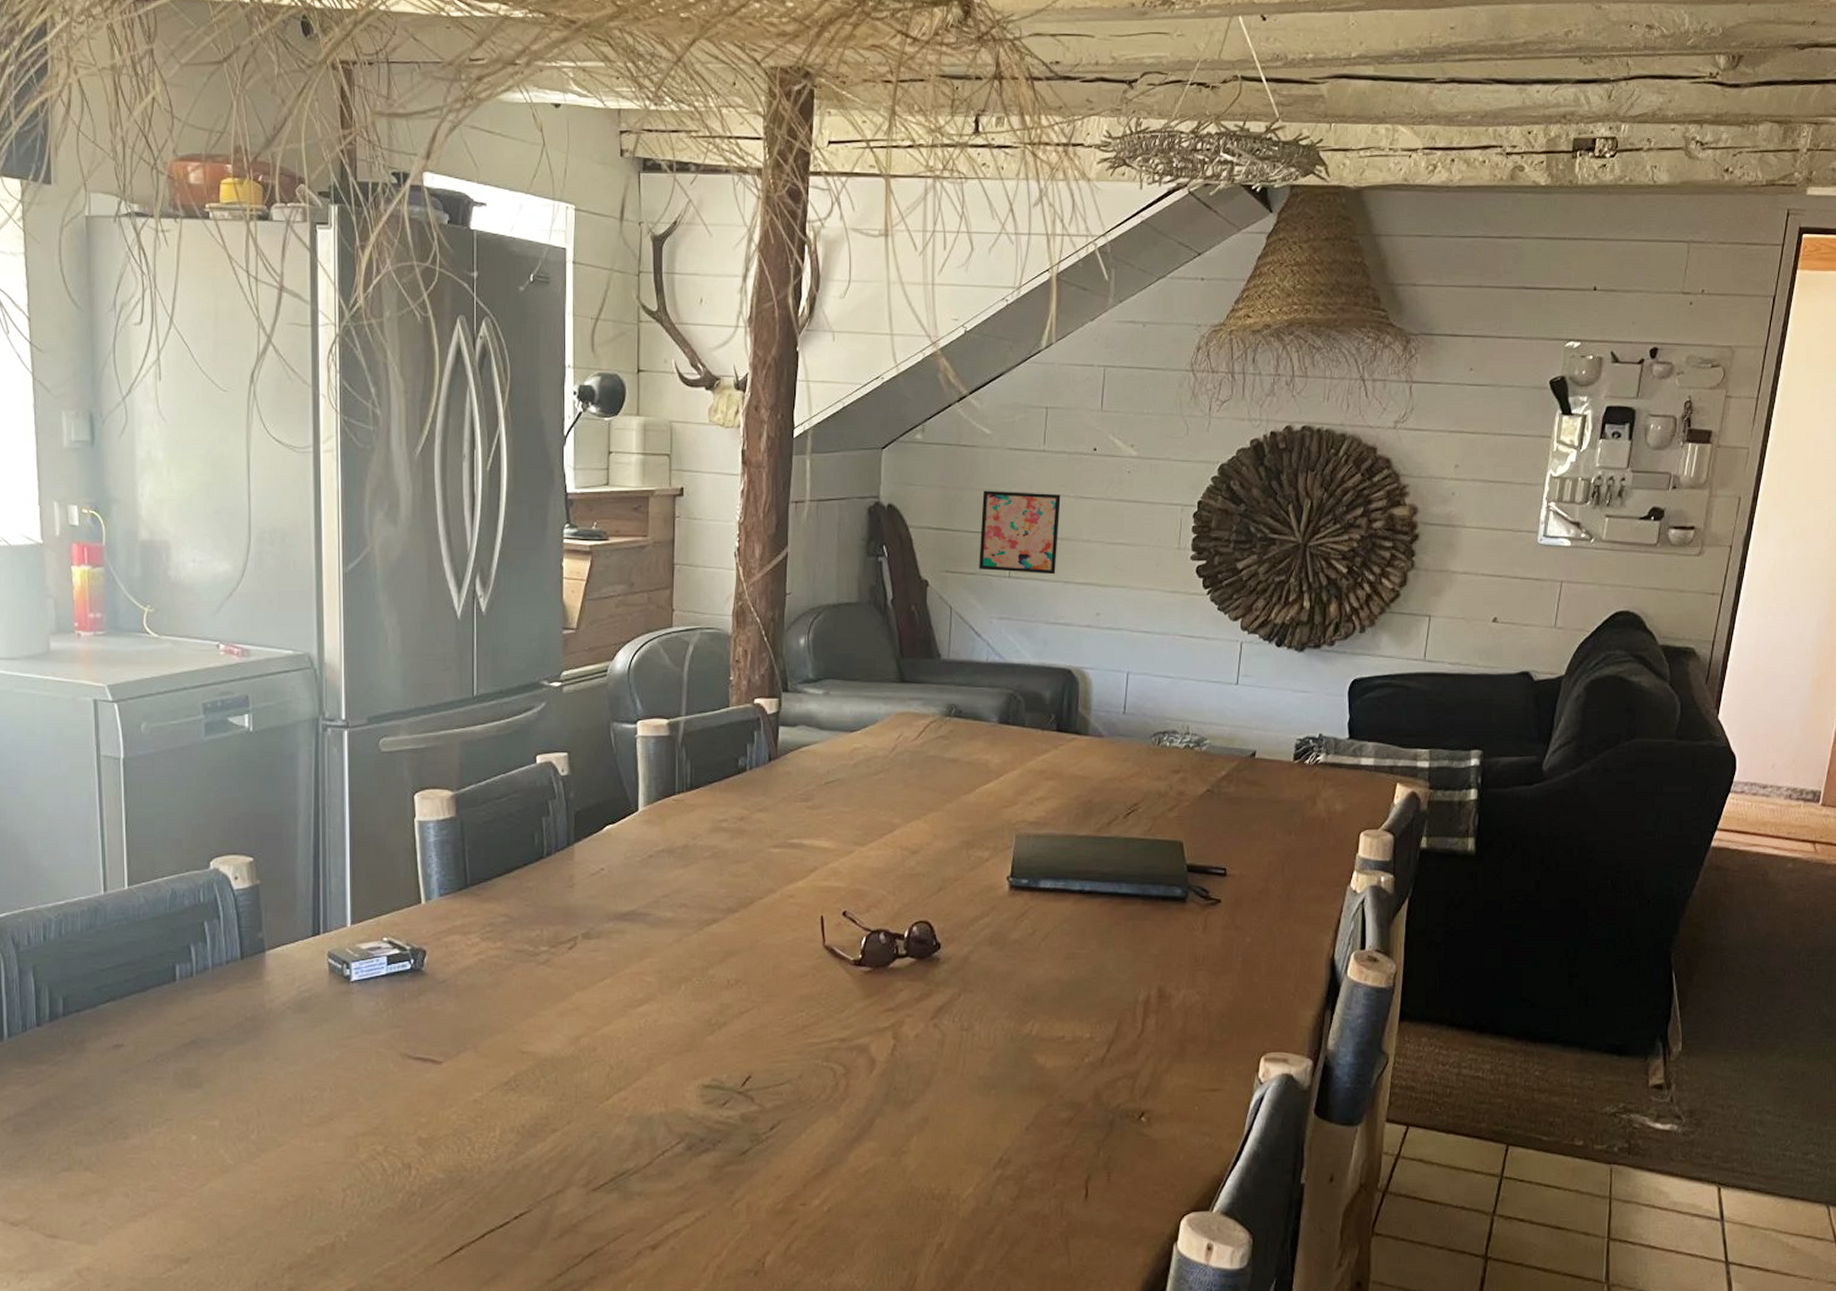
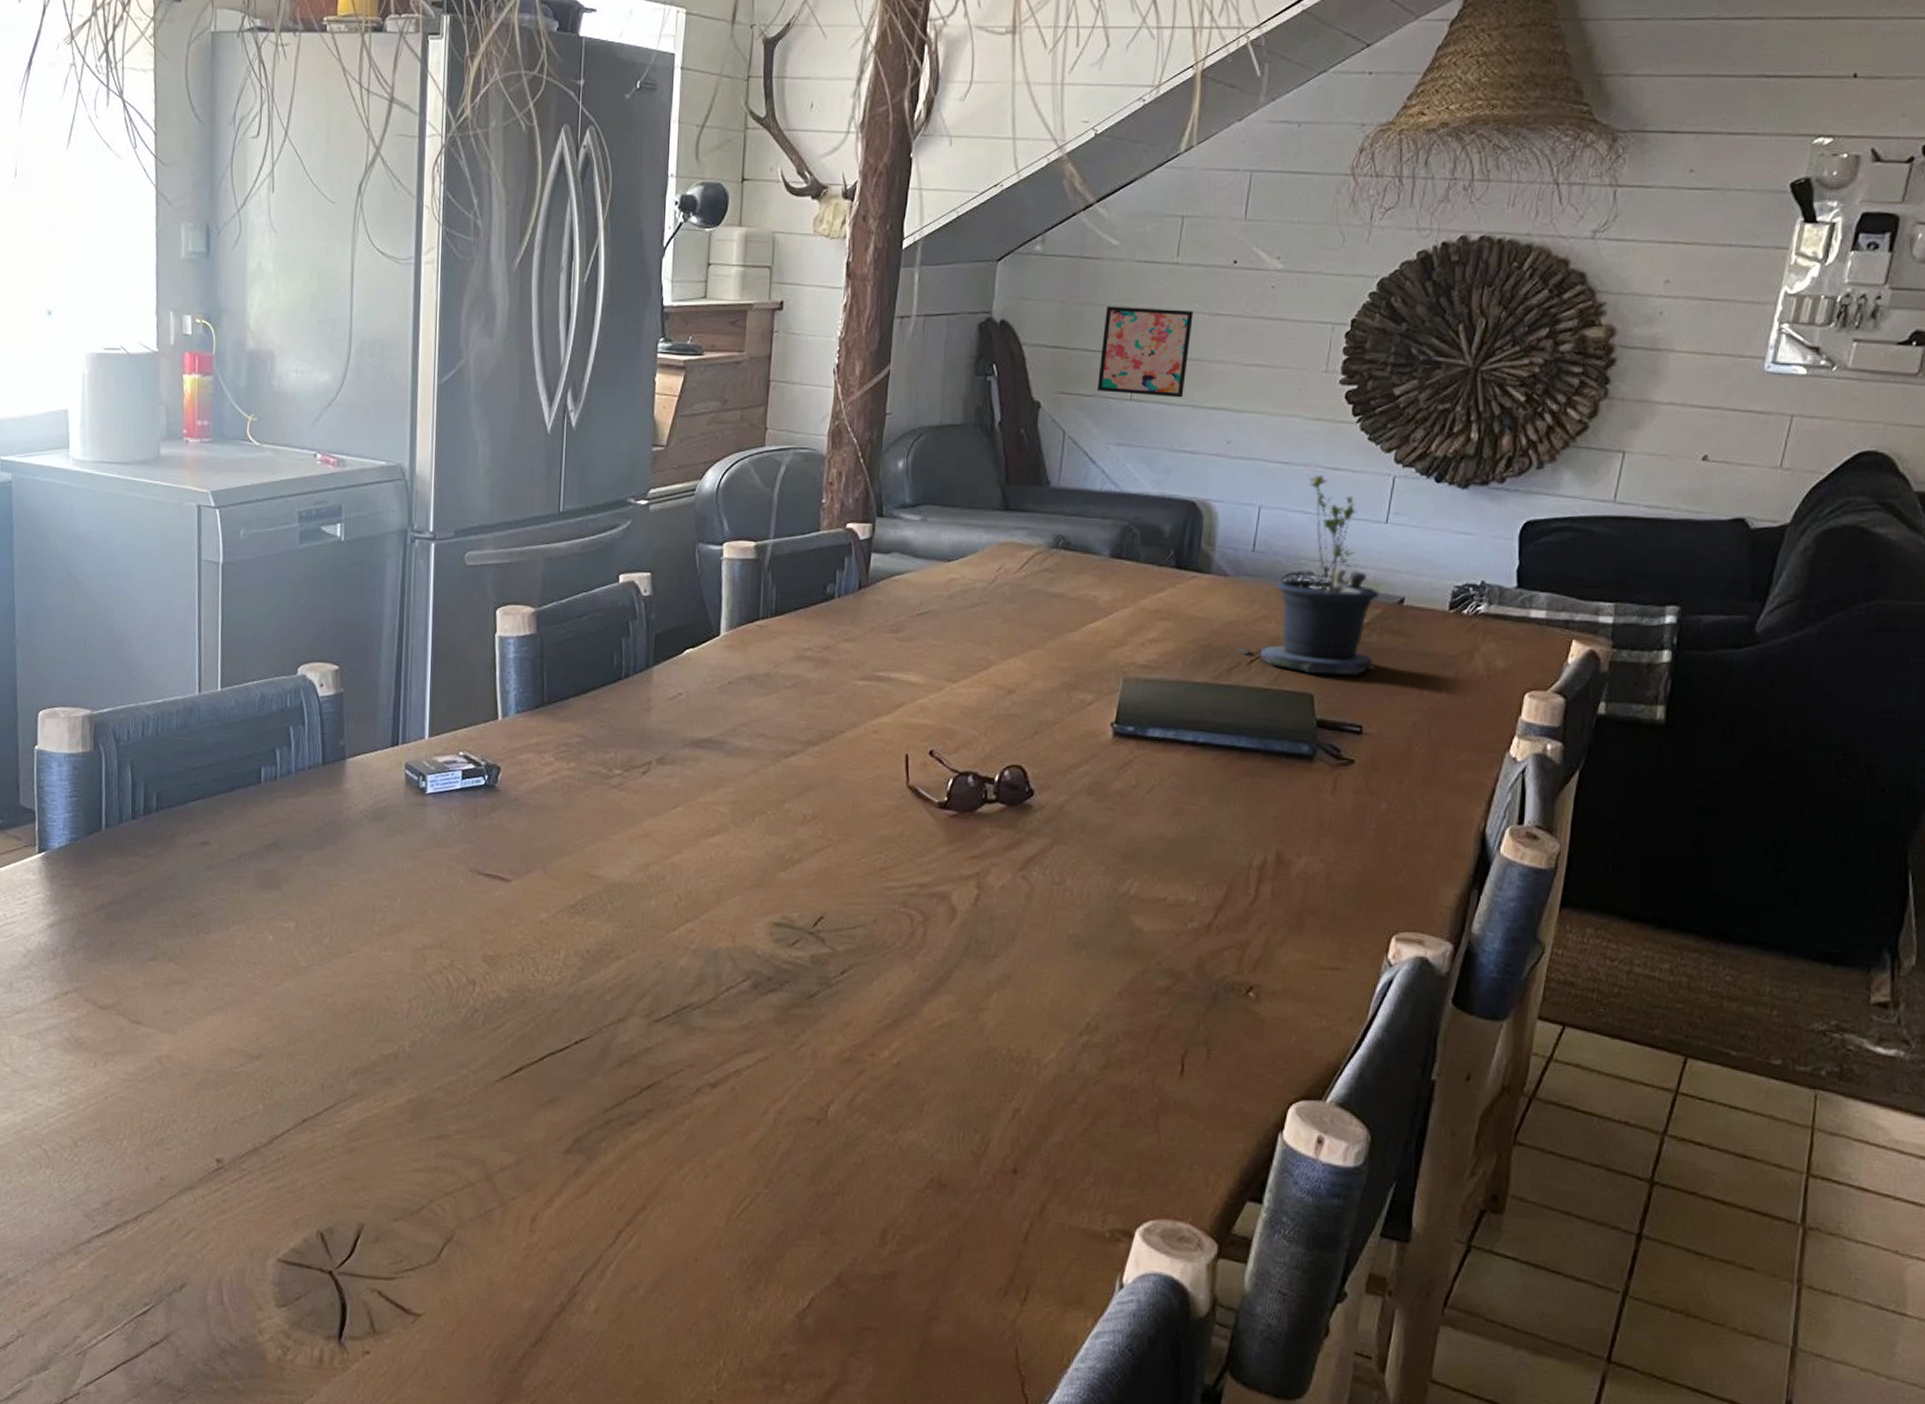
potted plant: none [1113,643,1235,823] -> present [1236,475,1380,676]

